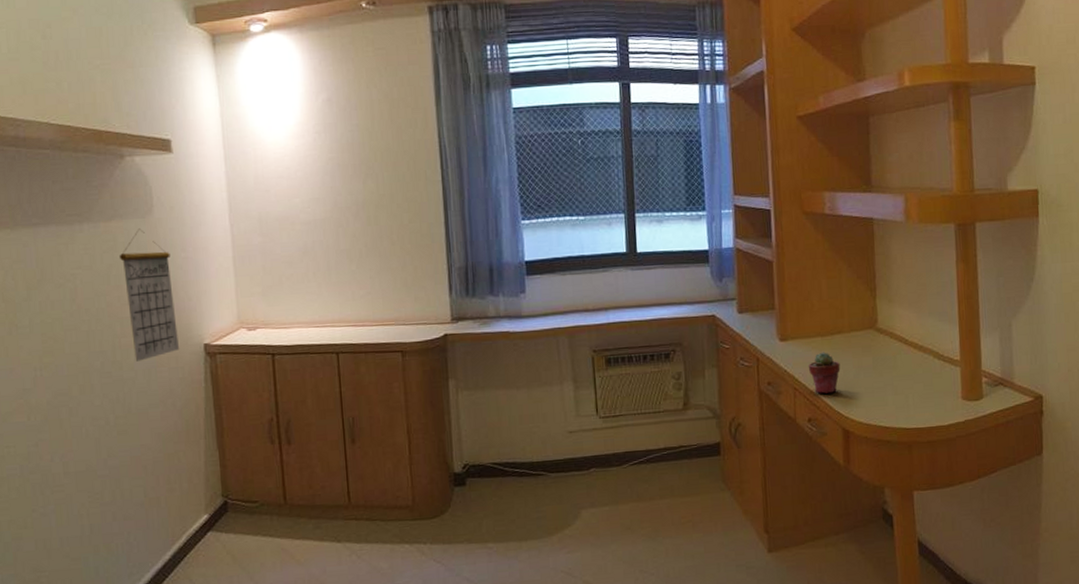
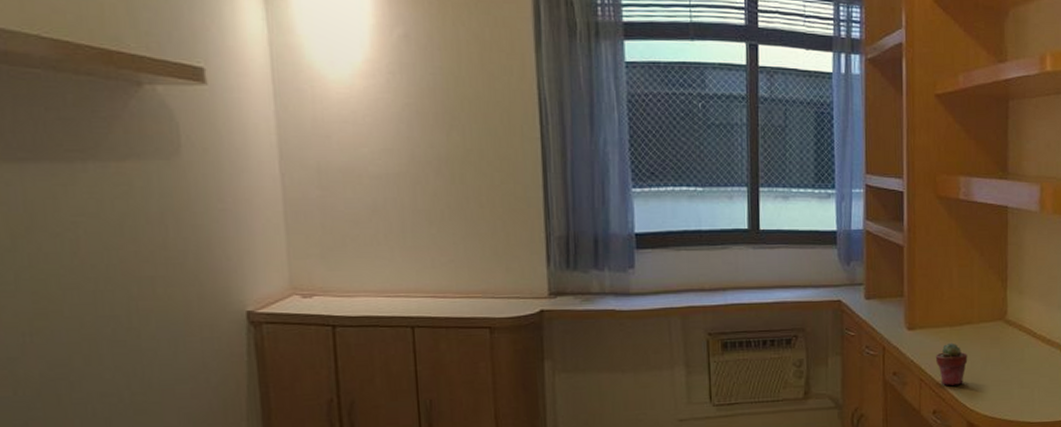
calendar: present [119,228,179,362] -> none [135,172,214,329]

